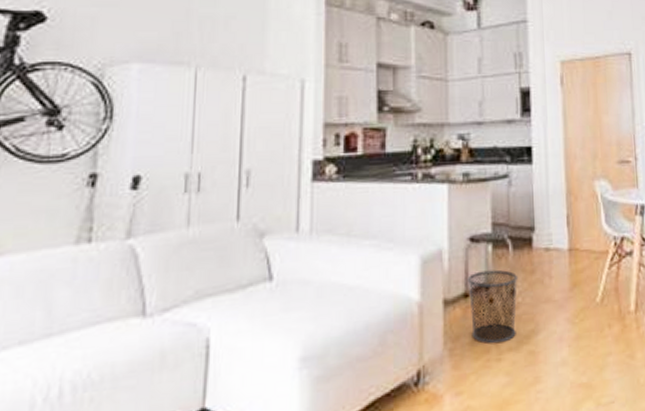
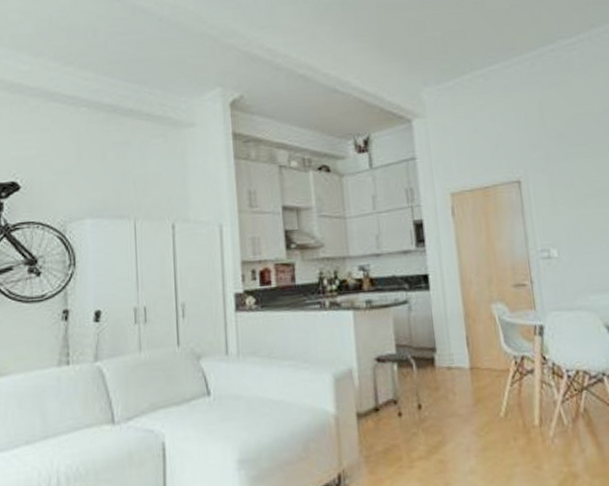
waste bin: present [467,269,519,344] -> none [377,386,425,453]

